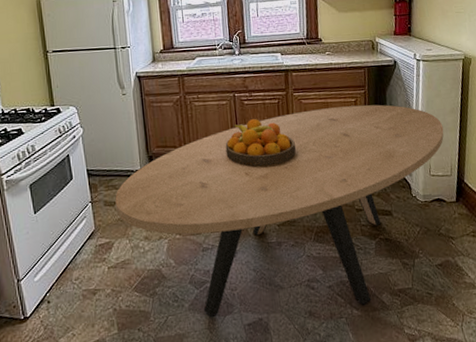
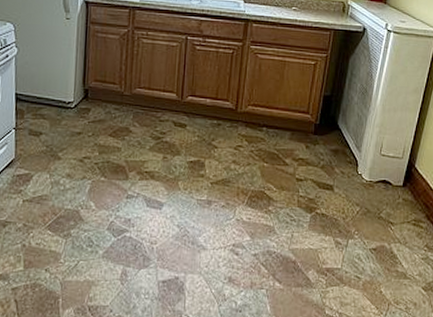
dining table: present [115,104,444,318] -> none [40,66,403,279]
fruit bowl: present [225,119,296,168] -> none [168,67,244,121]

